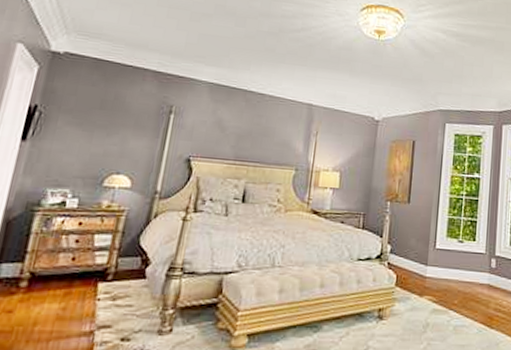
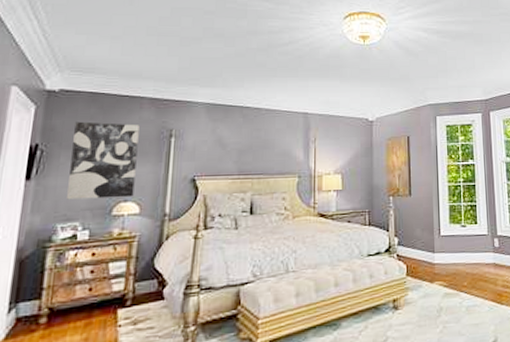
wall art: none [60,86,140,171] -> present [67,121,140,200]

